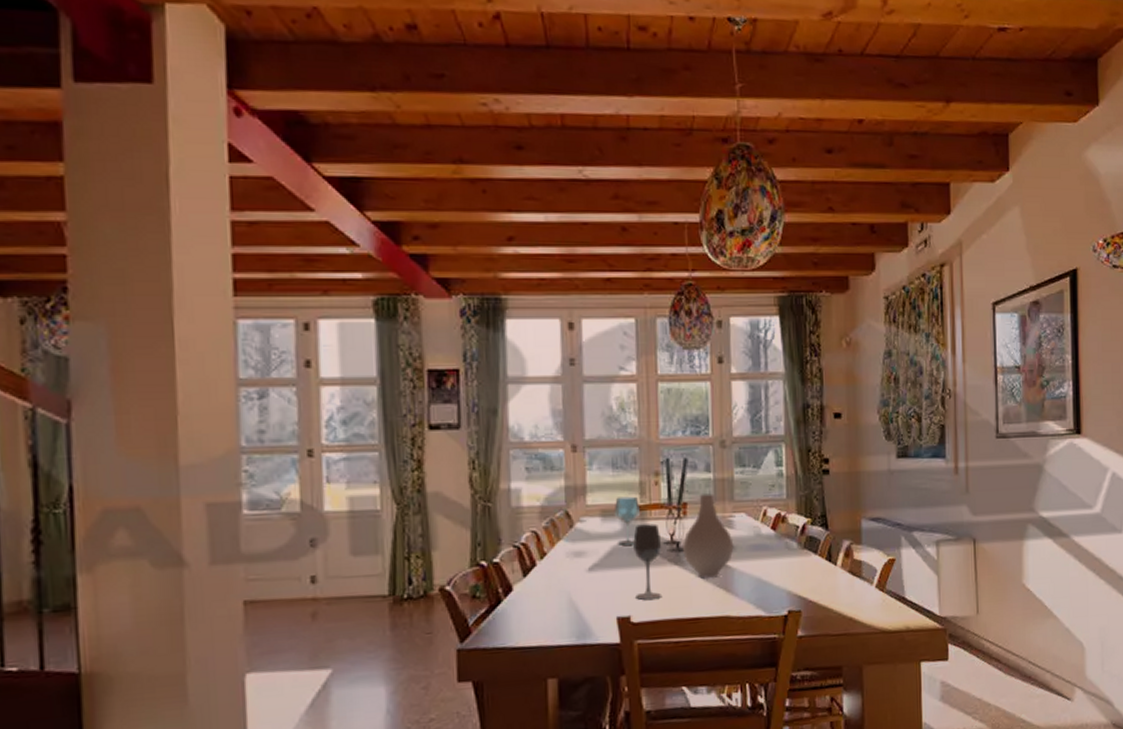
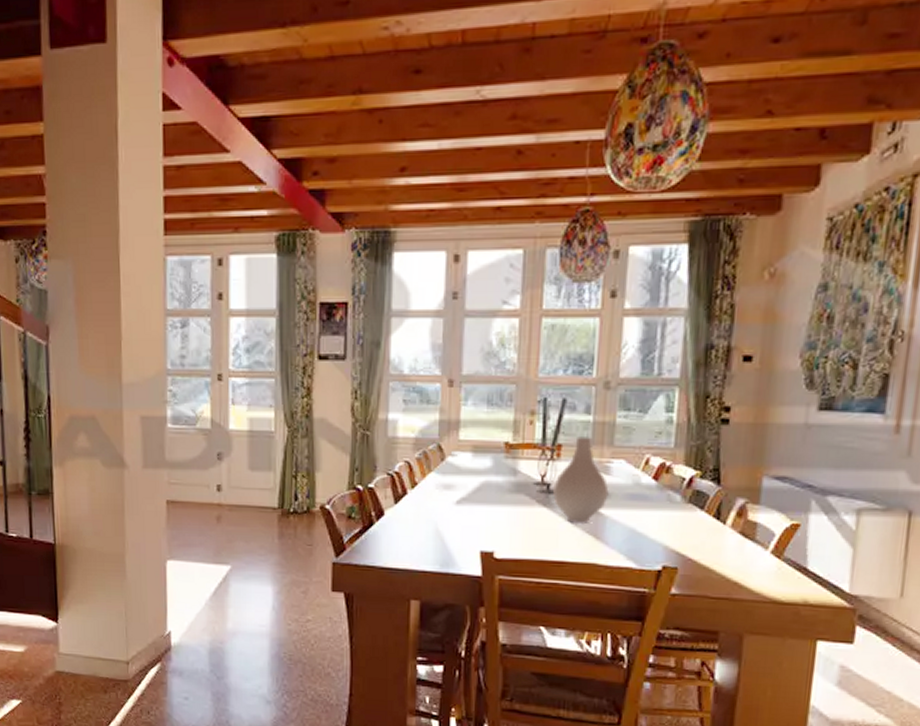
wine glass: present [614,496,641,545] -> none [485,434,513,482]
wine glass: present [633,523,662,600] -> none [500,463,532,538]

